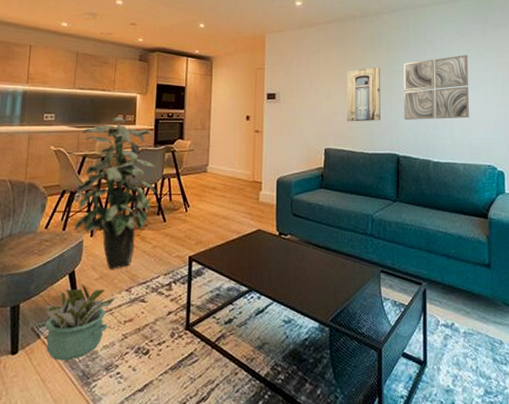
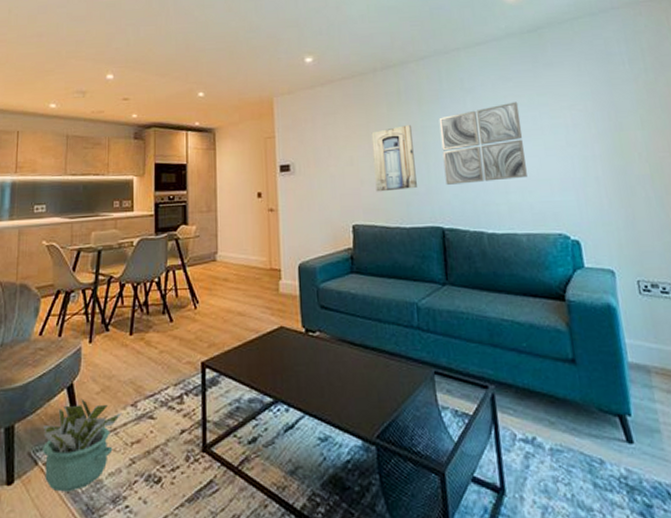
indoor plant: present [74,116,157,269] -> none [71,203,161,381]

